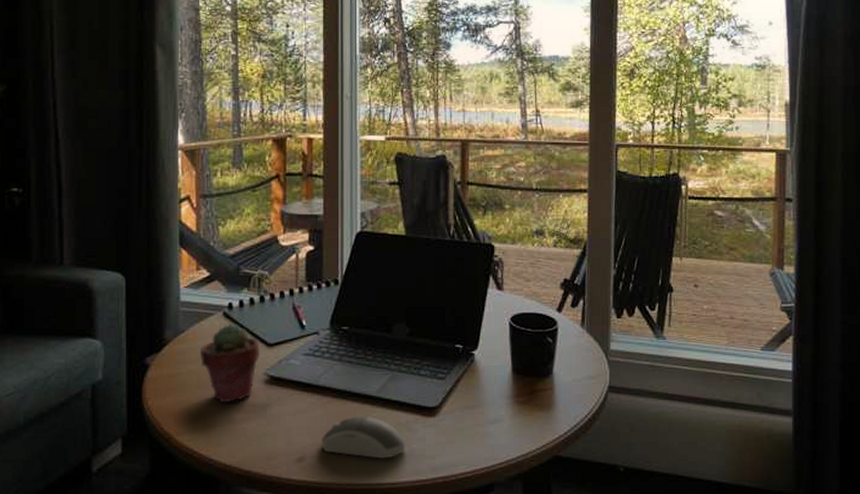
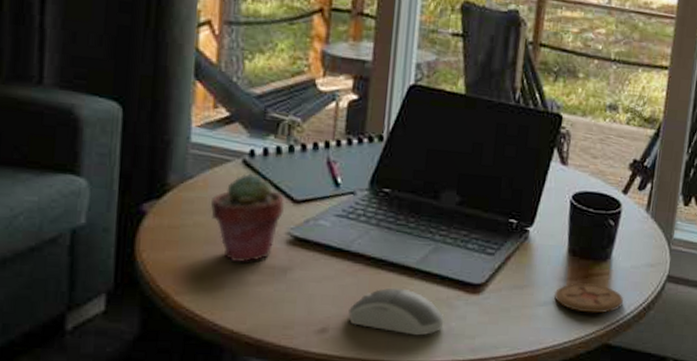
coaster: none [503,399,570,428] -> present [553,283,624,314]

